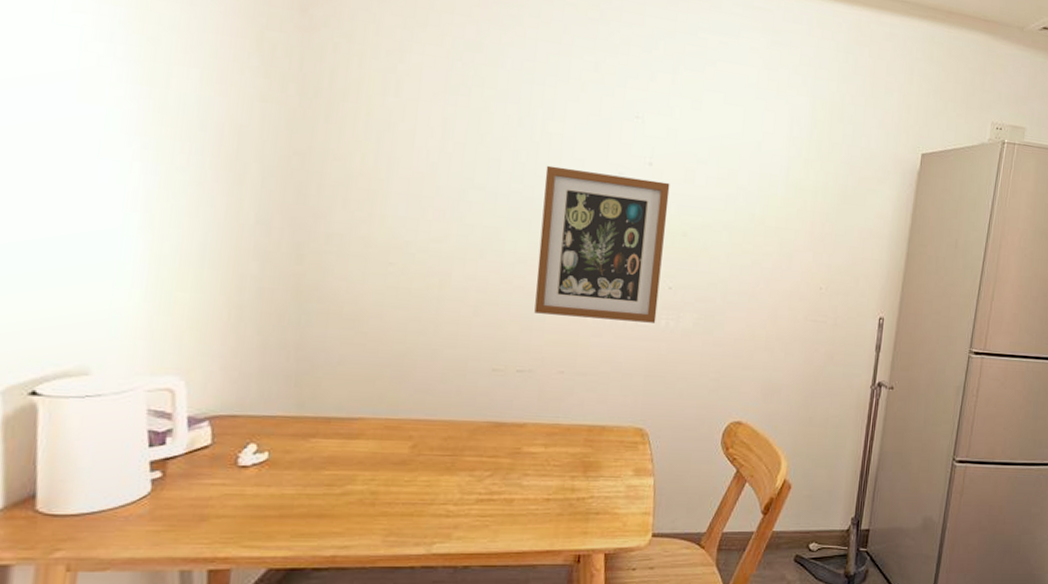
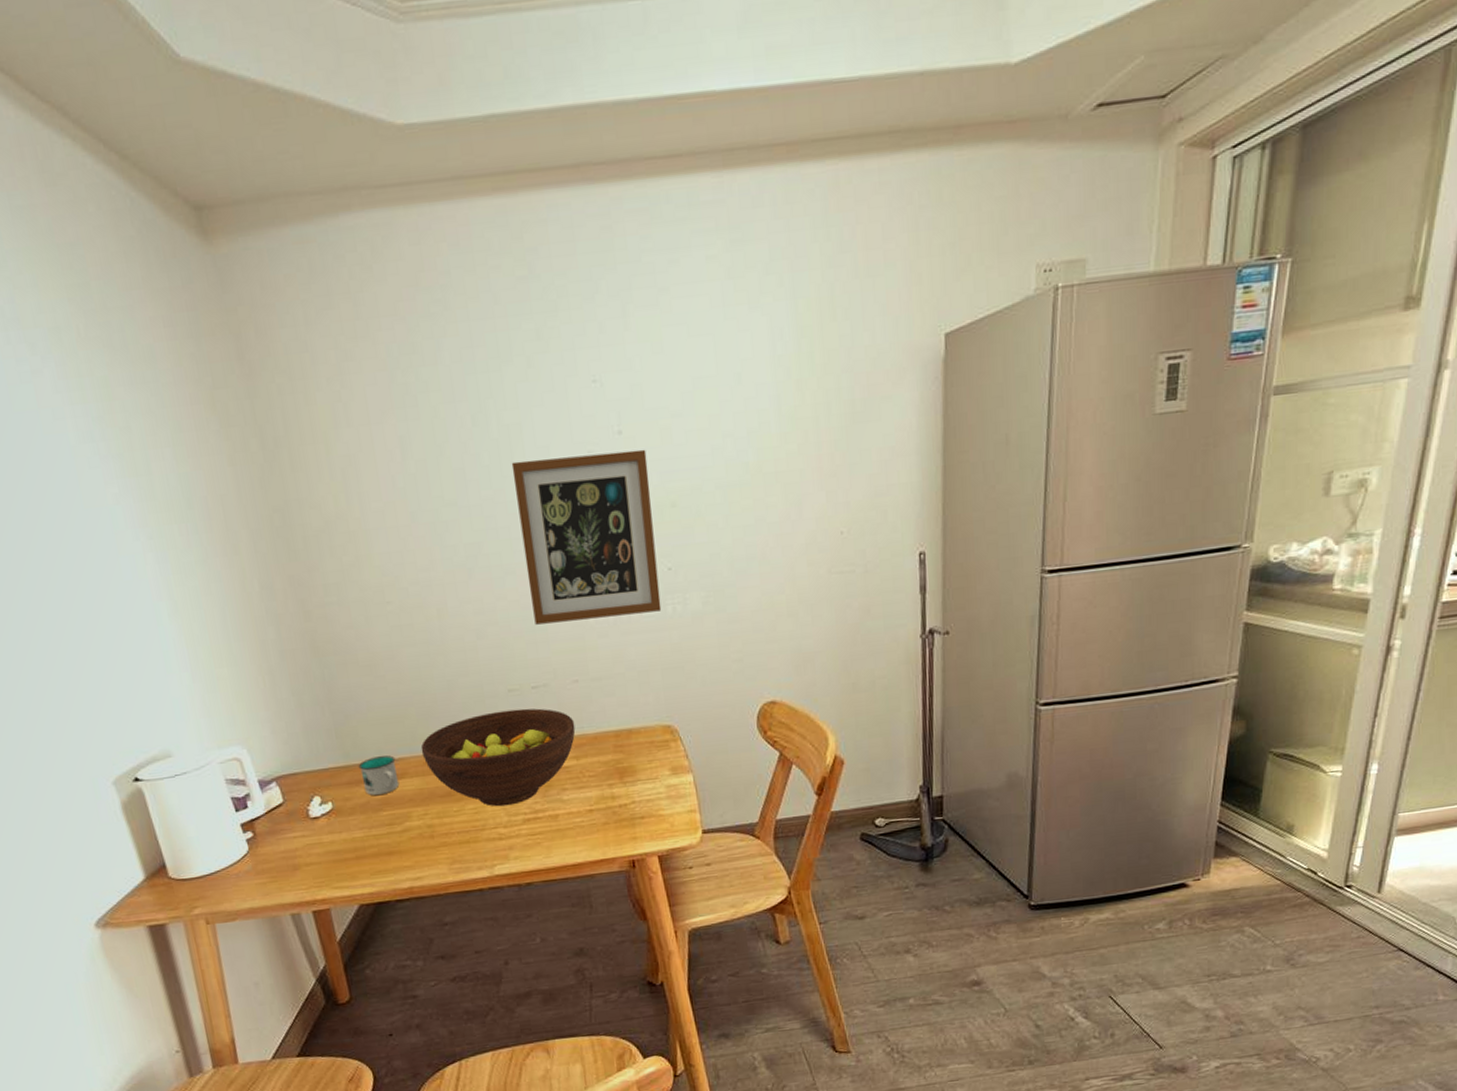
mug: none [310,412,355,453] -> present [358,755,400,796]
fruit bowl: none [385,387,552,483] -> present [420,708,576,807]

